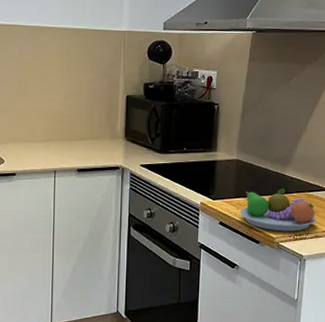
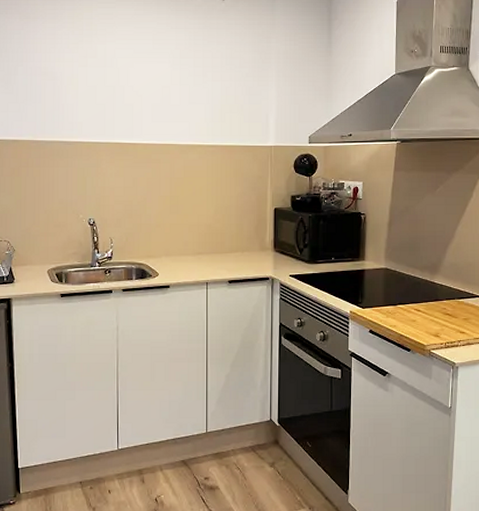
fruit bowl: present [240,189,316,232] -> none [390,296,468,339]

